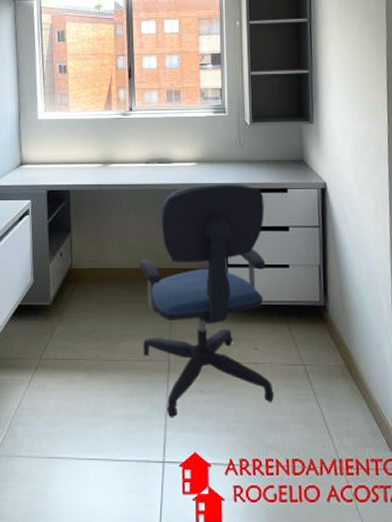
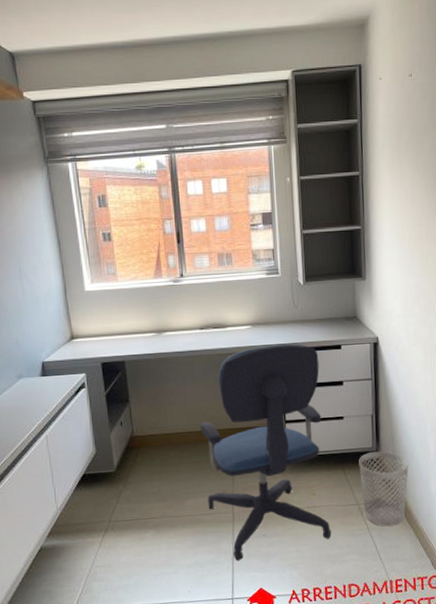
wastebasket: none [305,306,360,394] -> present [359,451,409,527]

